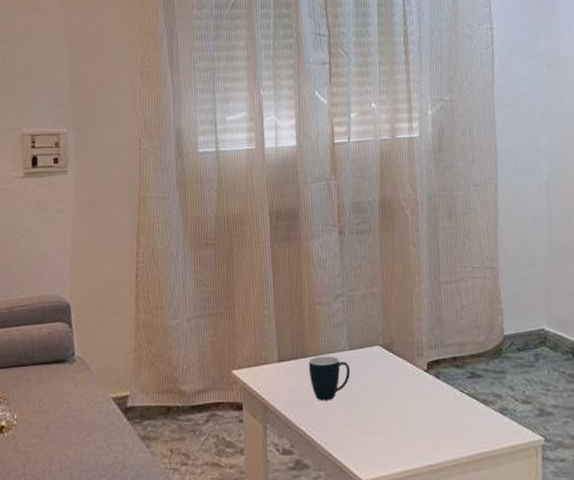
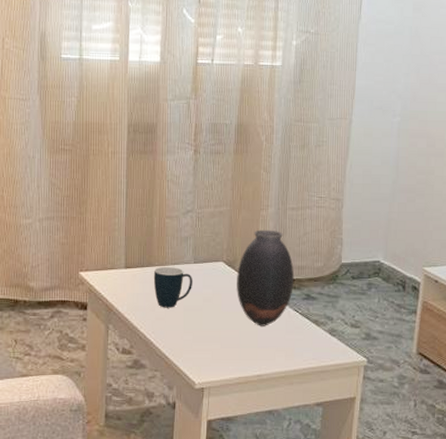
vase: none [395,306,456,412] -> present [237,229,294,326]

